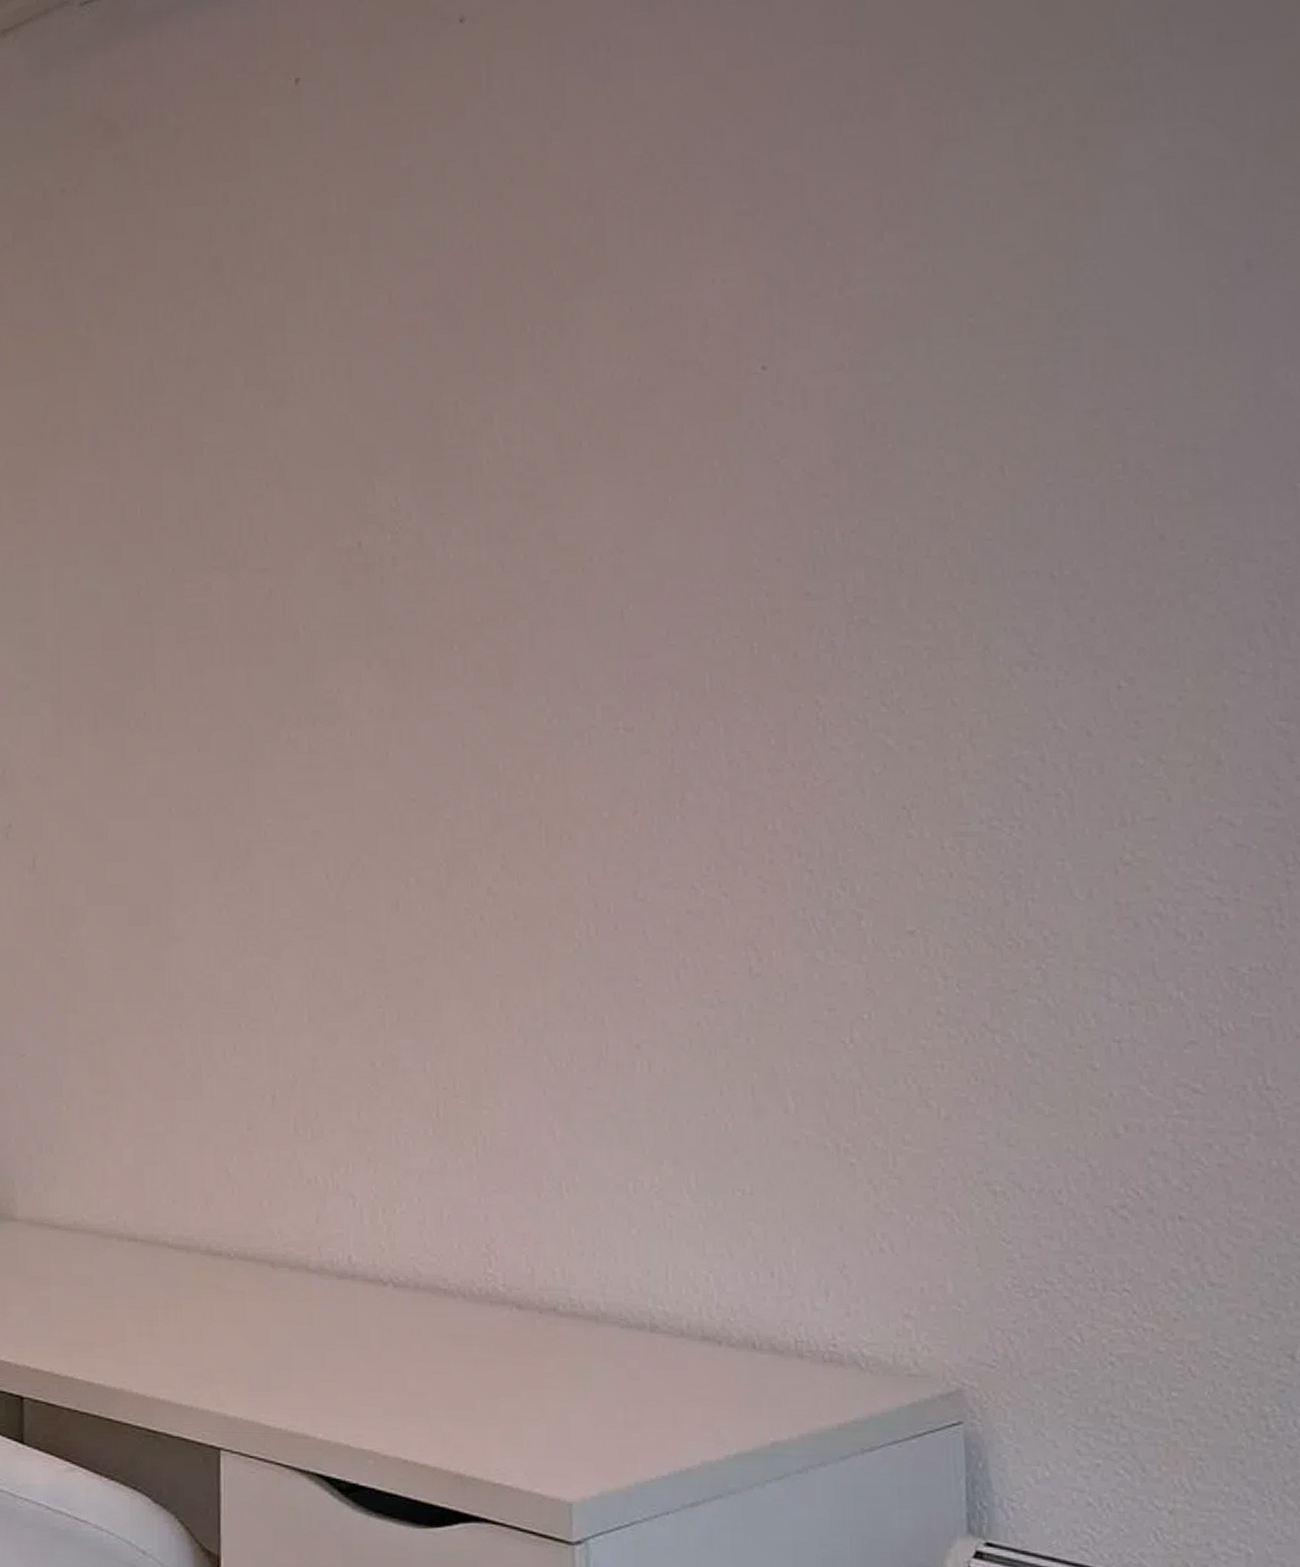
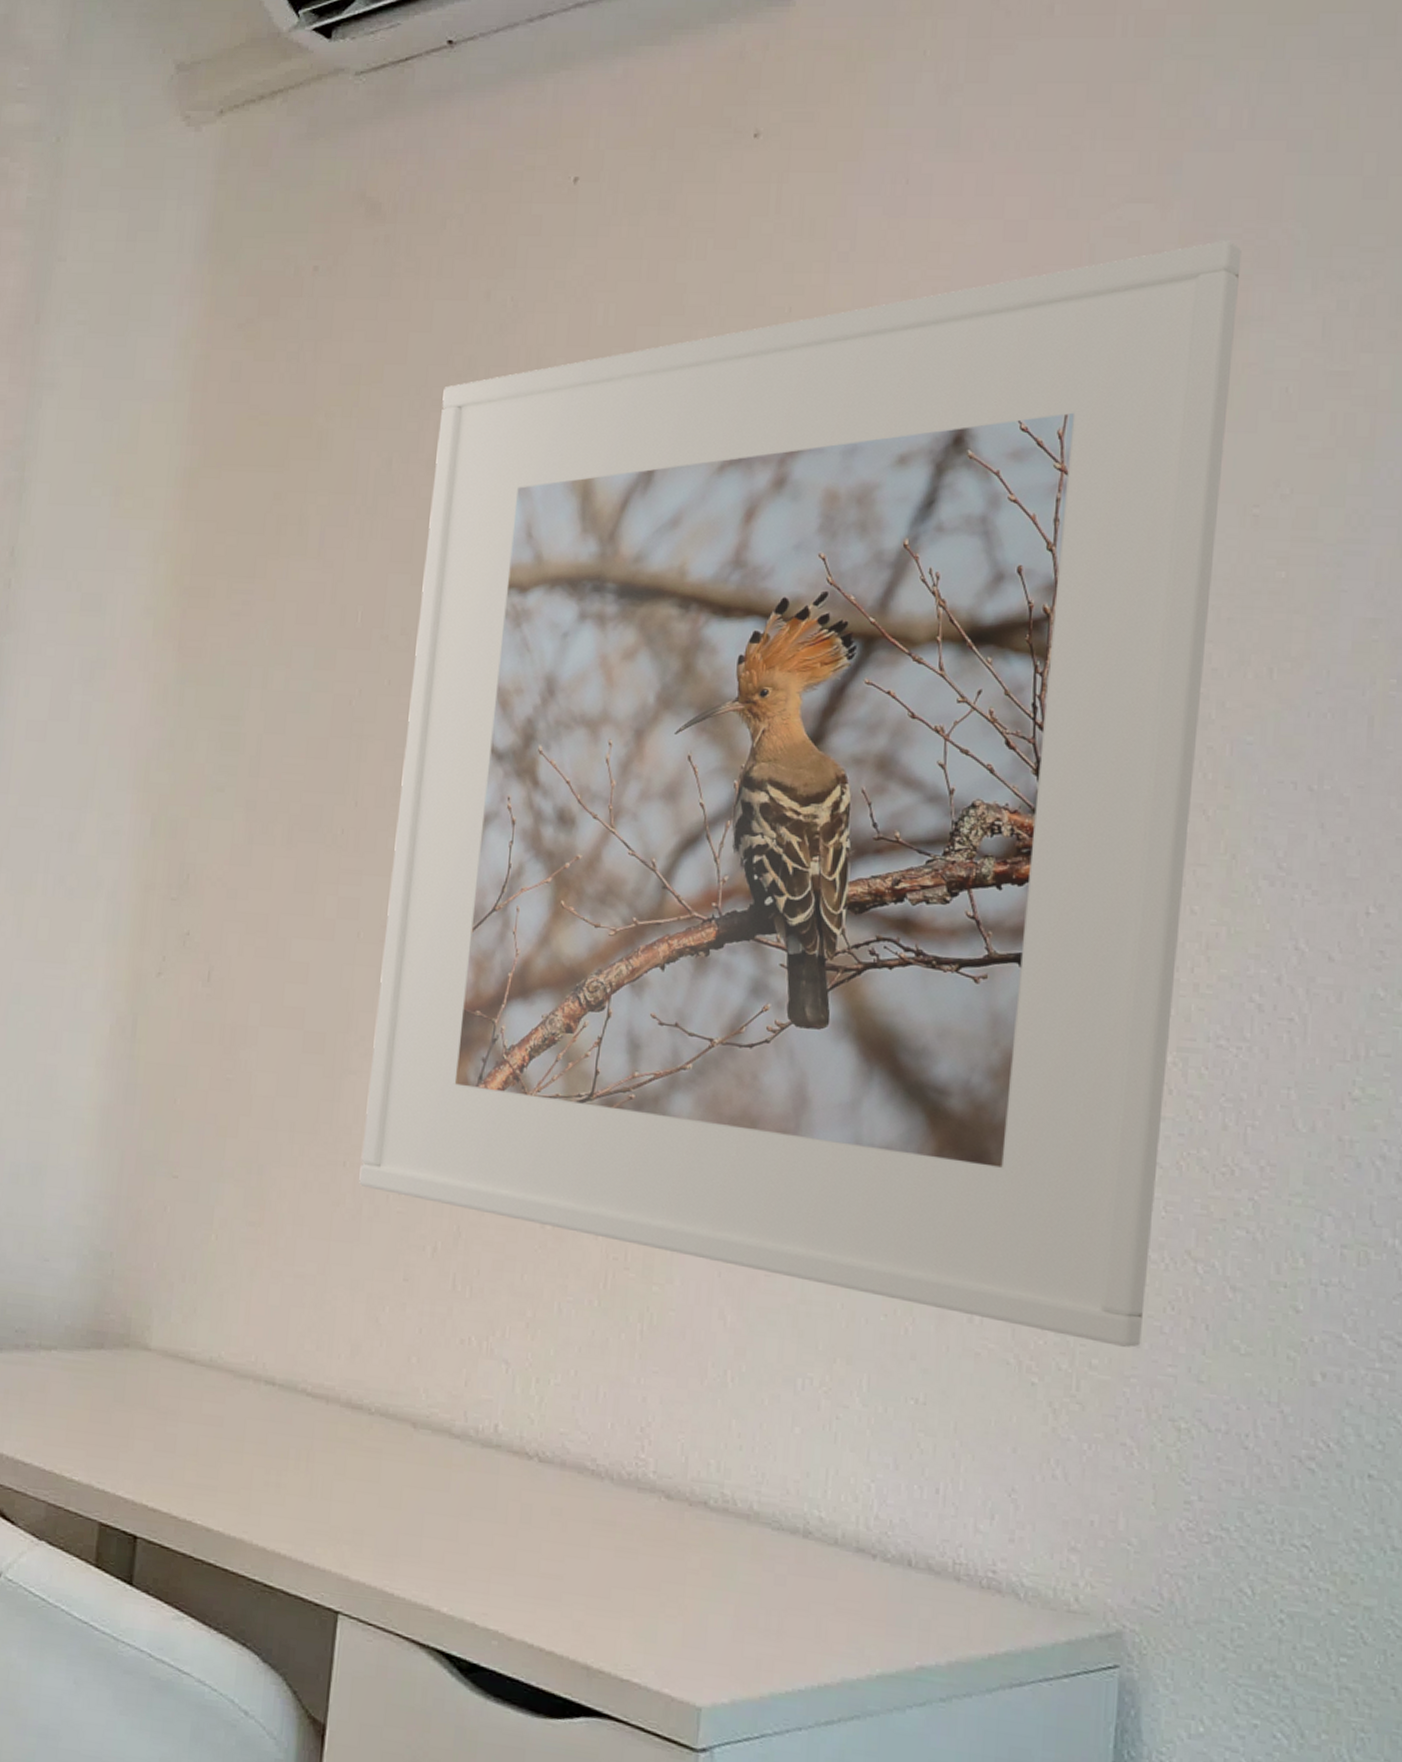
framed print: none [194,69,950,1120] -> present [359,240,1242,1348]

